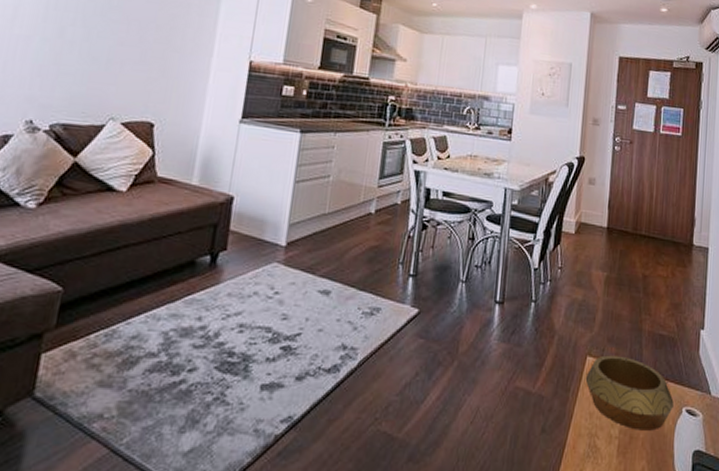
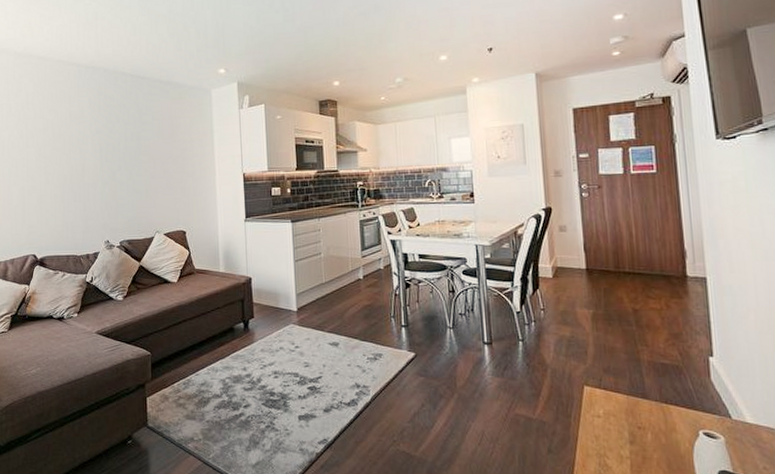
decorative bowl: present [585,355,674,431] -> none [585,384,688,452]

